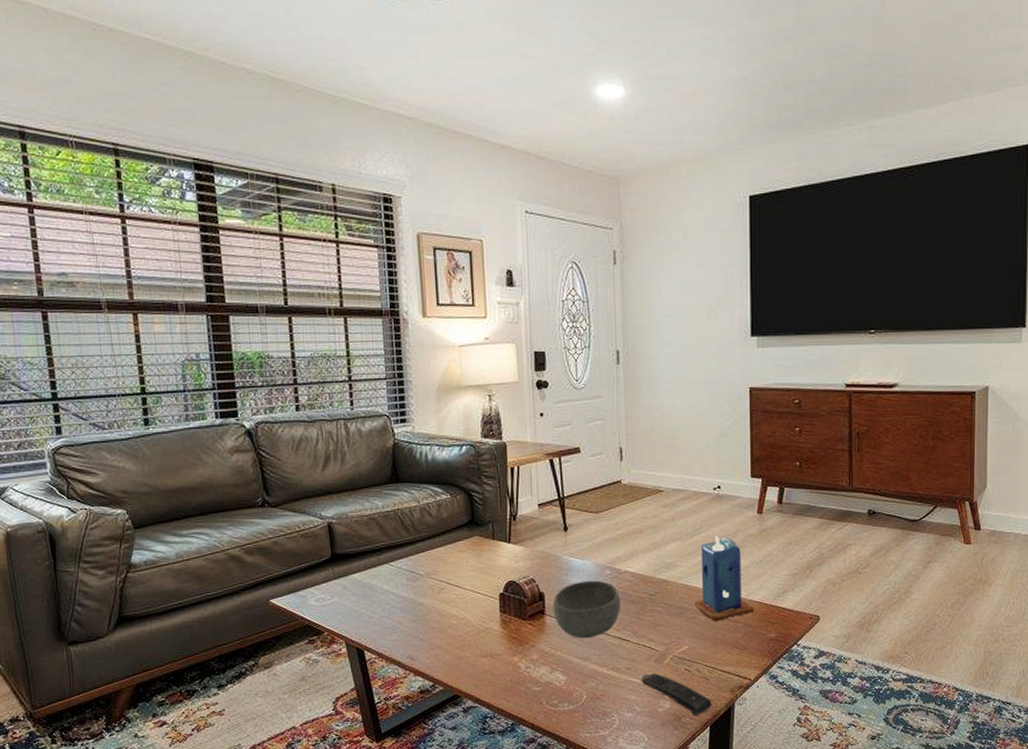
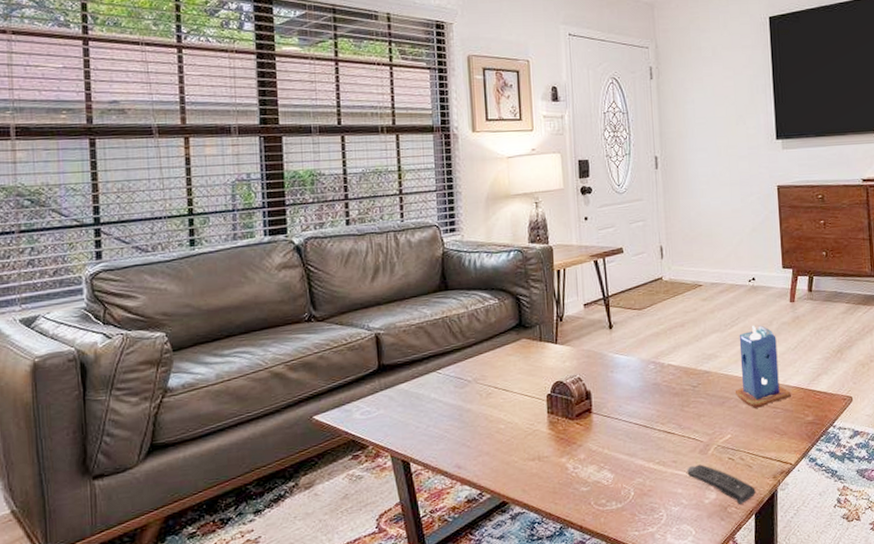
bowl: present [552,580,621,639] -> none [599,375,666,435]

